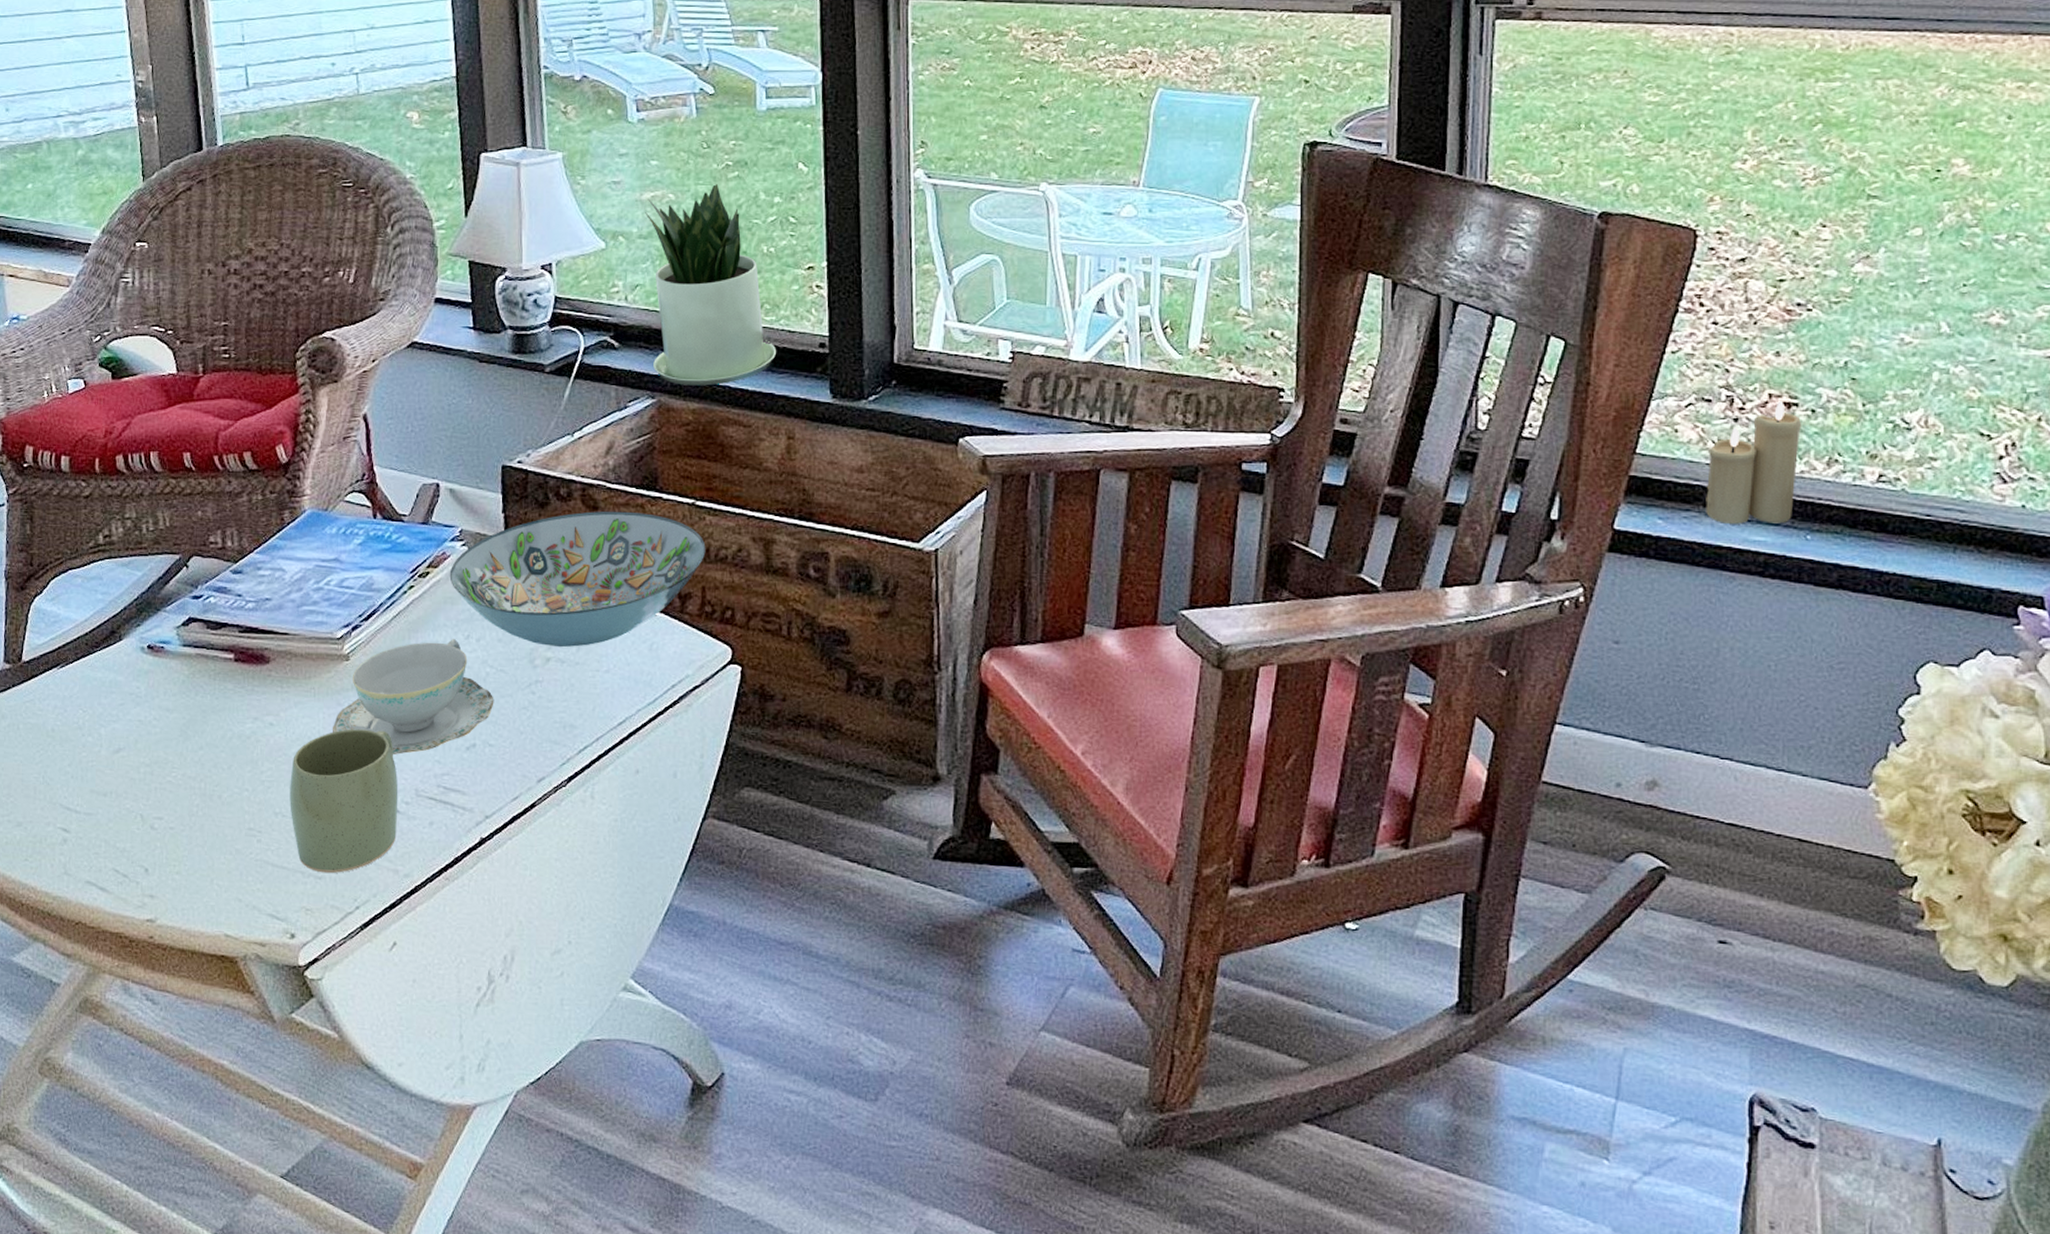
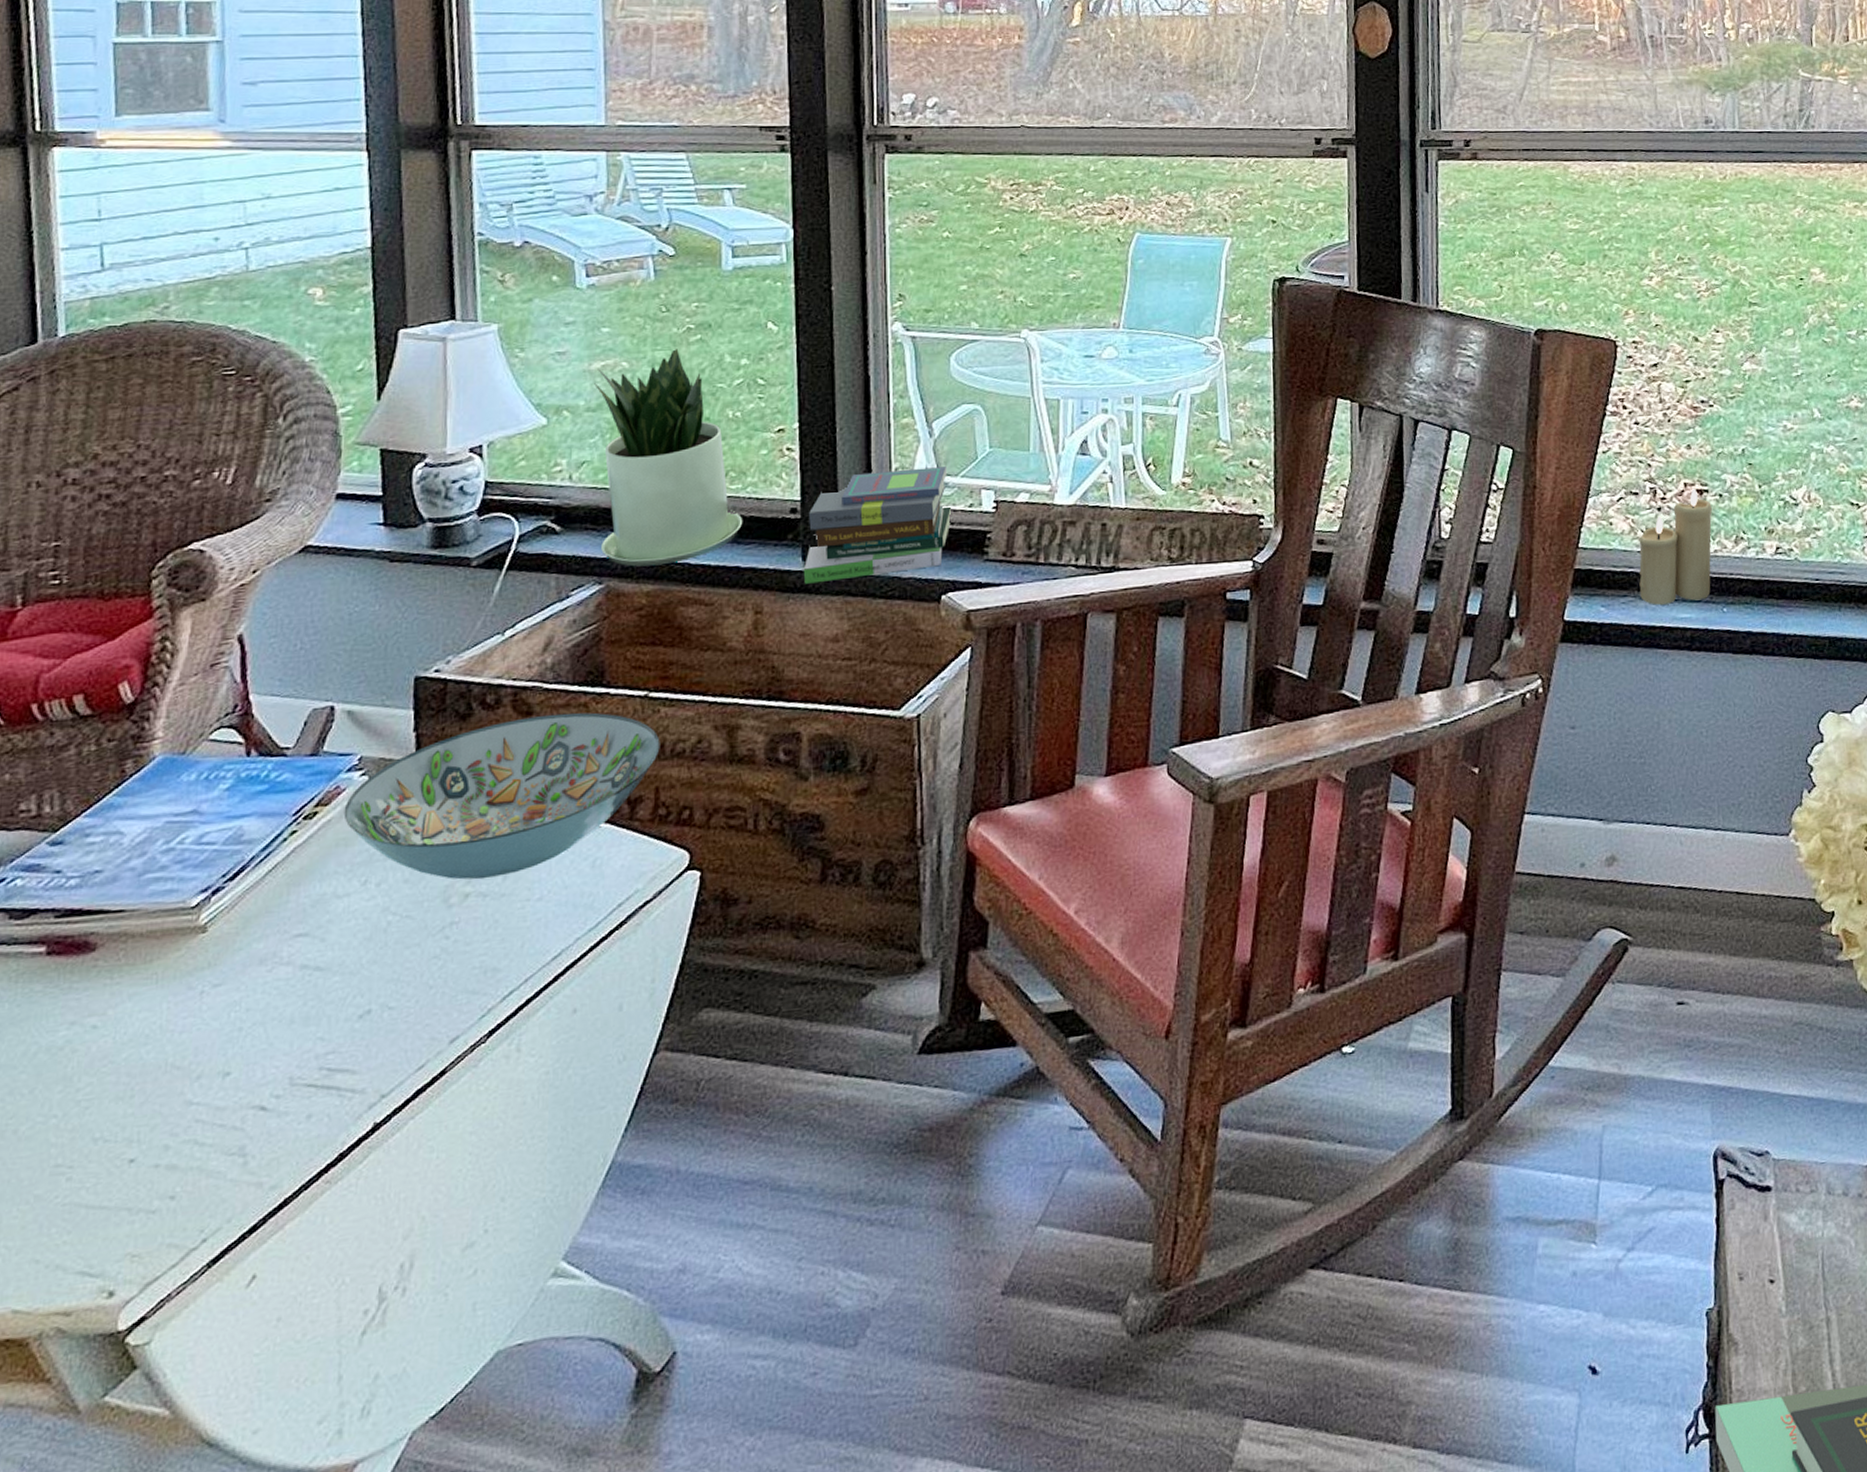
mug: present [289,729,399,874] -> none [115,1011,267,1205]
teacup: present [333,639,494,755] -> none [180,887,397,1039]
books: none [831,314,970,416] -> present [803,467,952,584]

